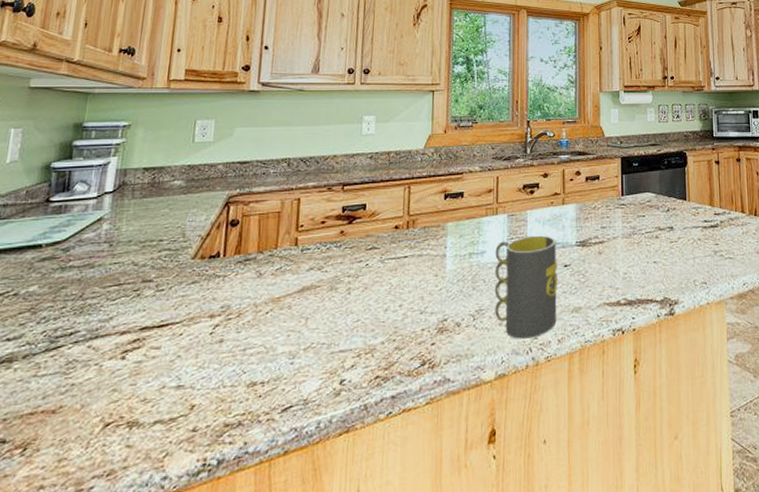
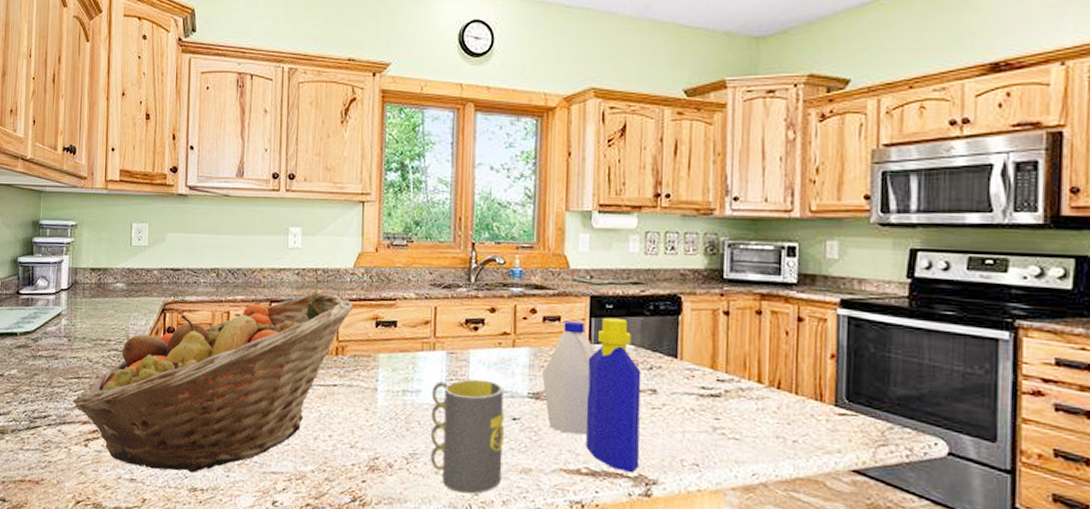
fruit basket: none [109,172,425,371] -> present [73,292,355,473]
bottle: none [586,173,664,298] -> present [541,317,642,474]

